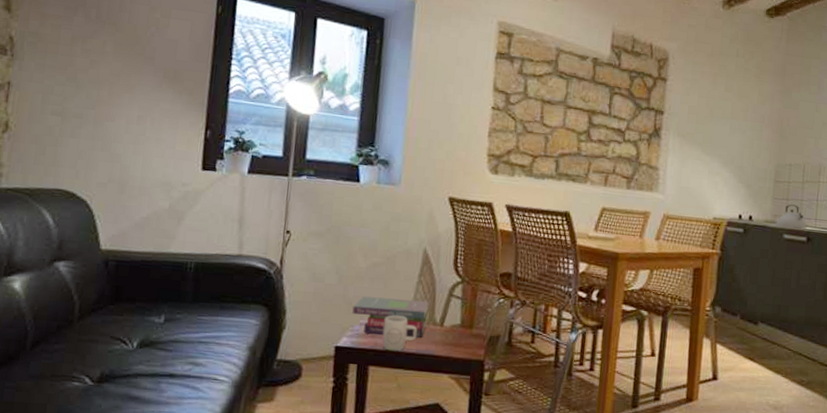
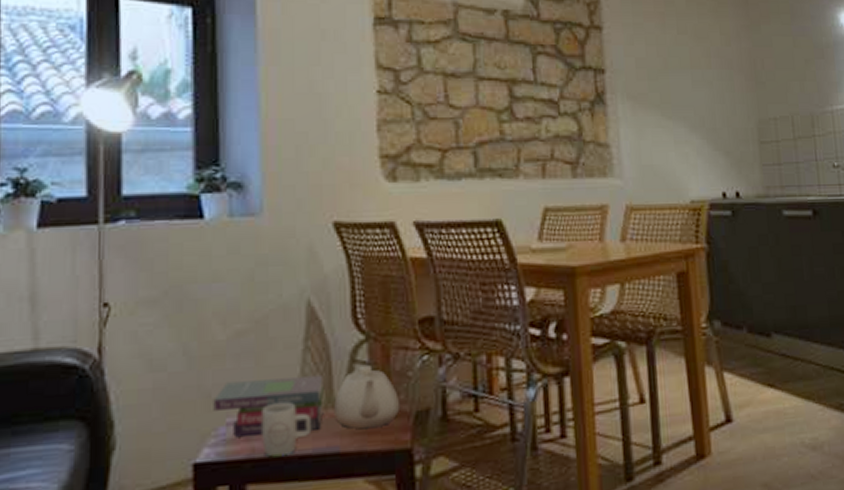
teapot: none [432,298,480,343] -> present [332,364,401,429]
kettle: present [776,204,807,229] -> none [770,169,810,202]

